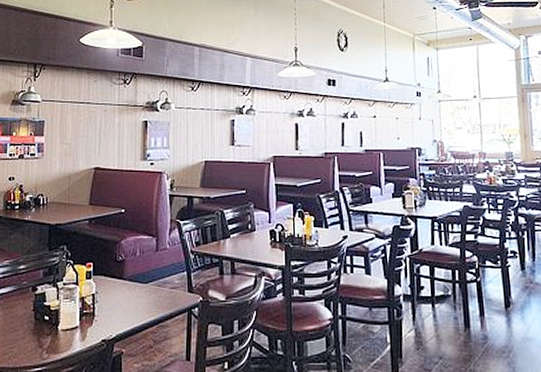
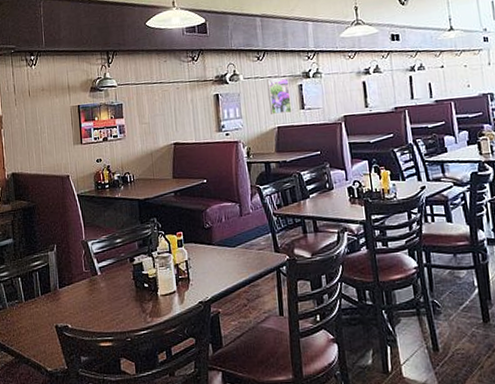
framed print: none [199,111,221,149] -> present [267,77,292,116]

